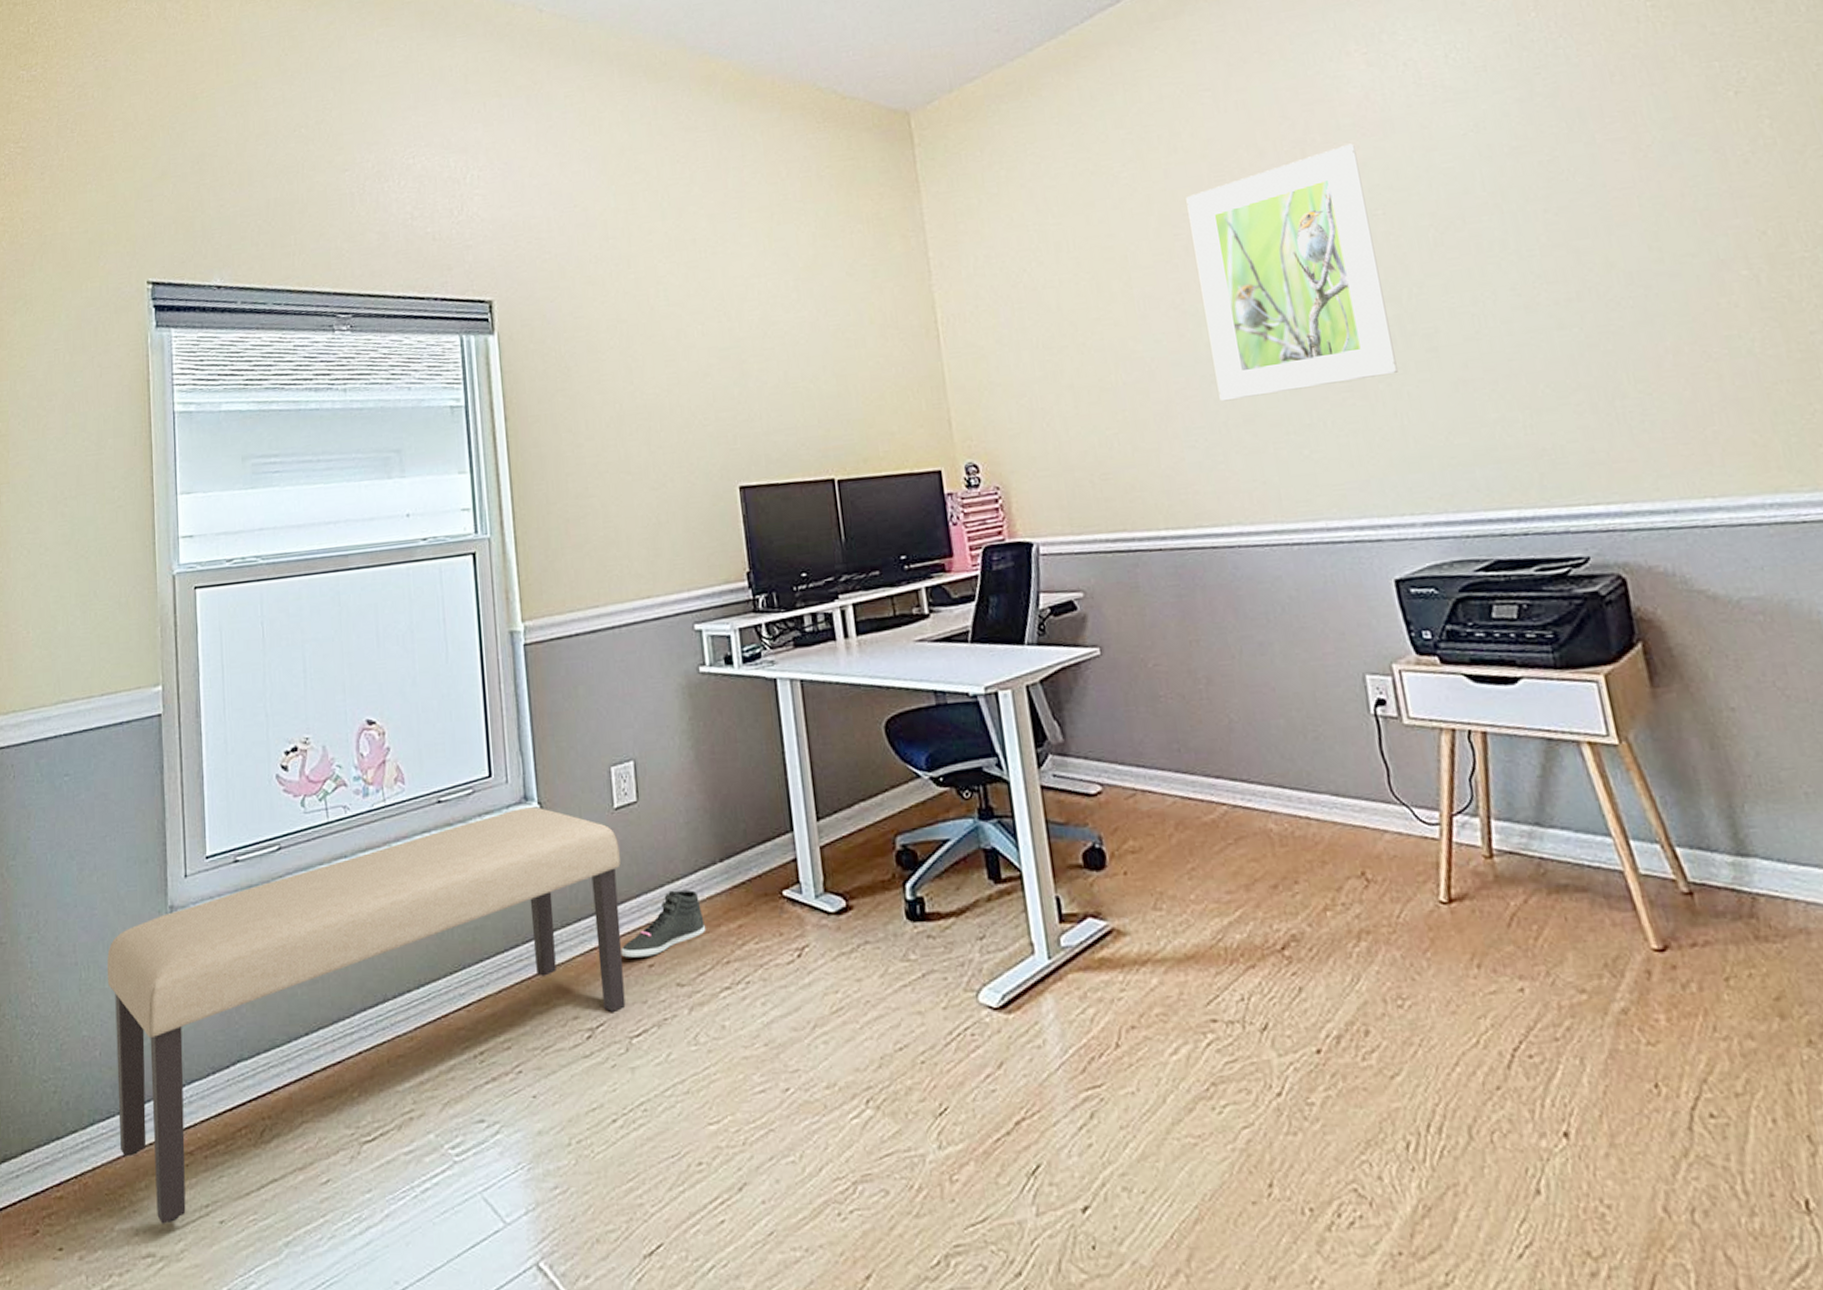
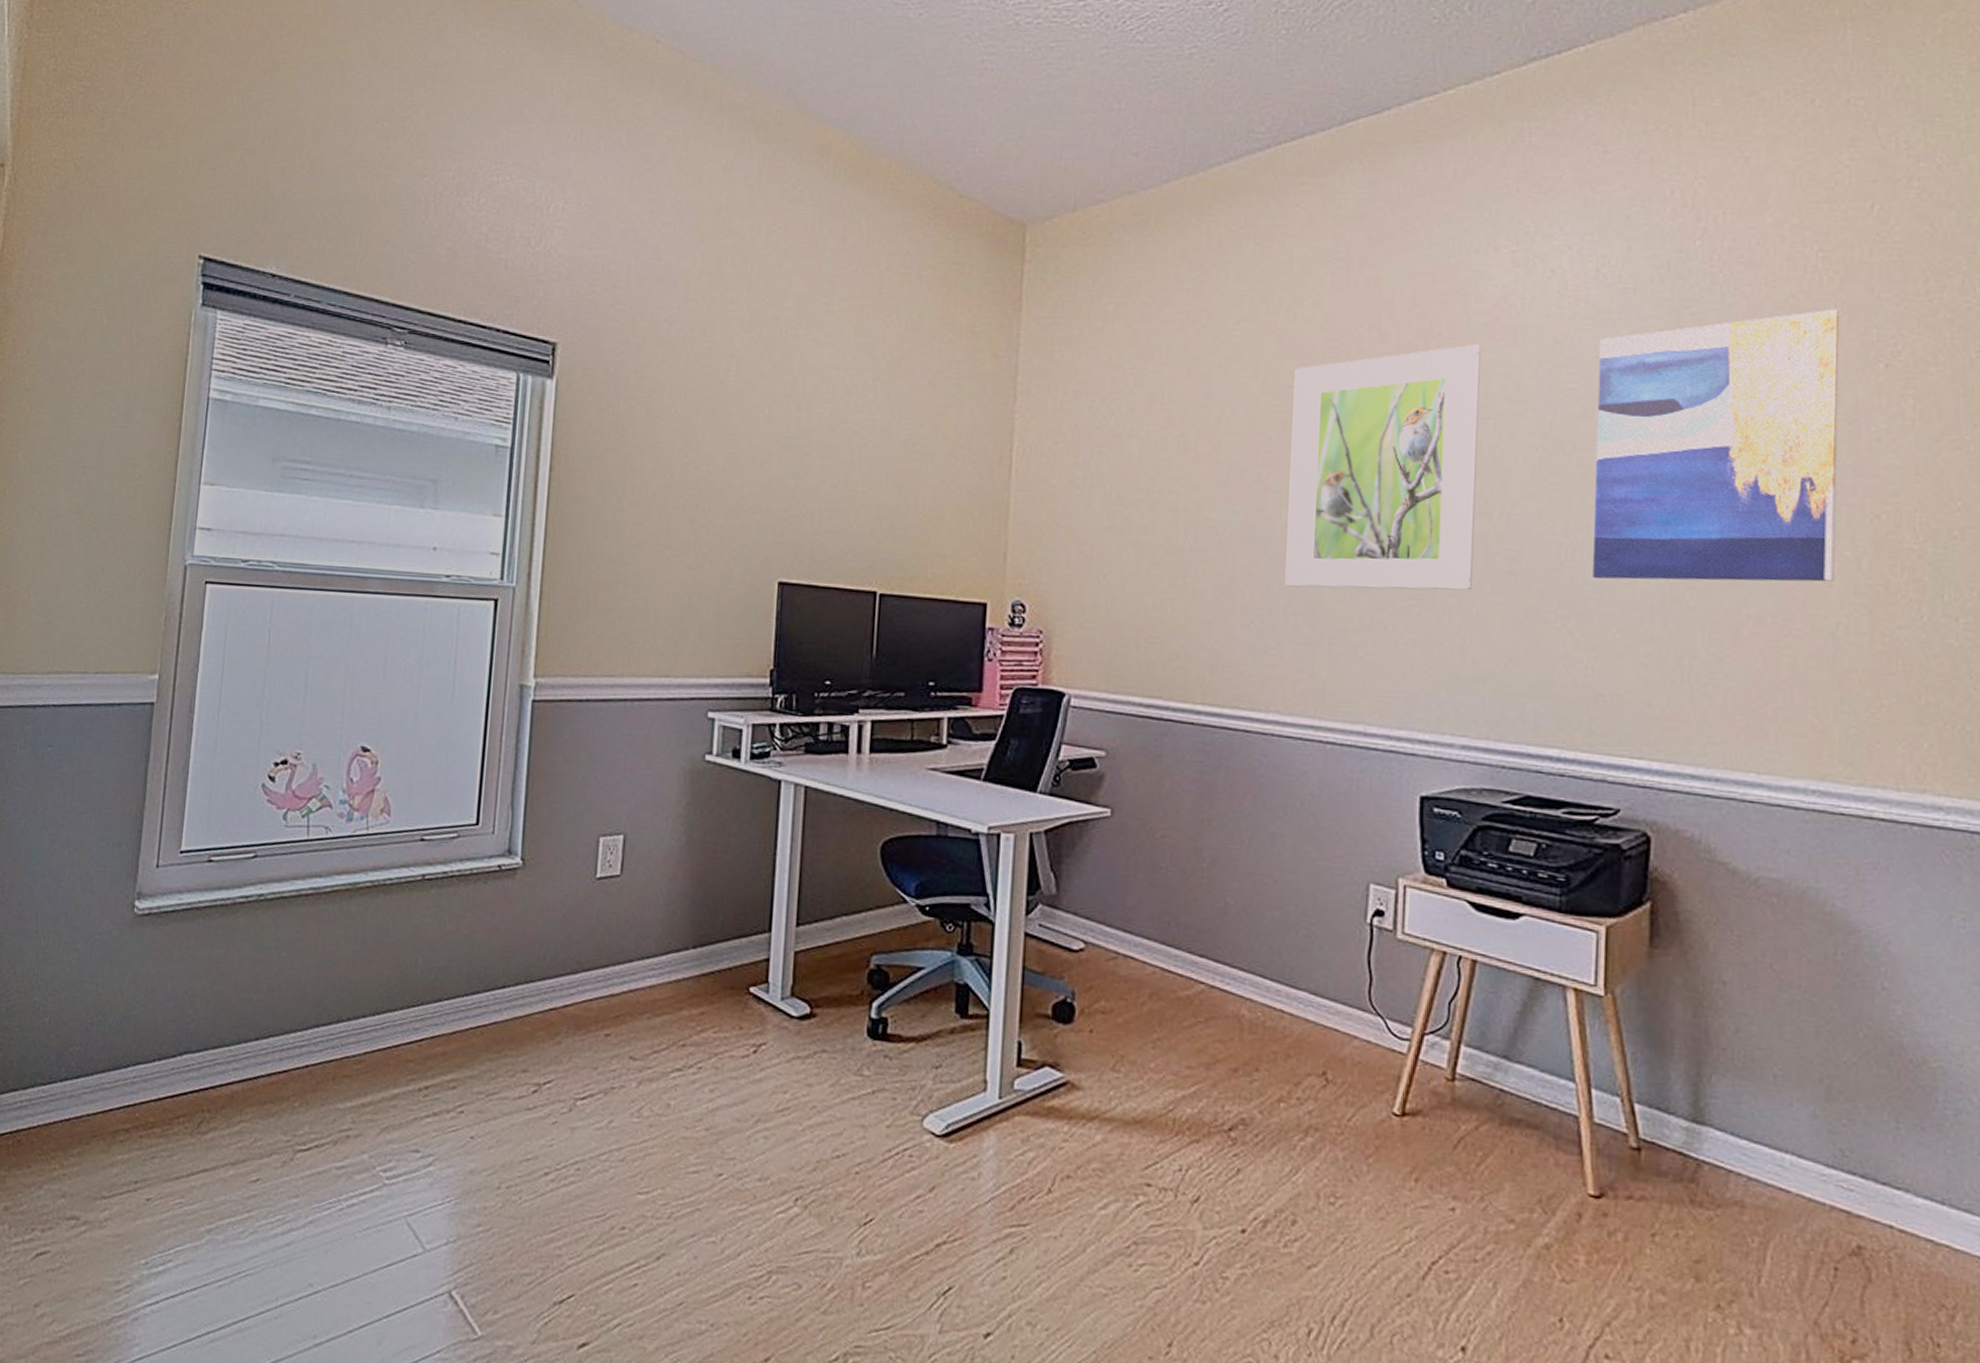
bench: present [106,807,626,1224] -> none [58,860,595,1192]
sneaker: present [621,890,706,958] -> none [580,967,668,1027]
wall art: none [1463,50,1739,341] -> present [1593,308,1839,582]

